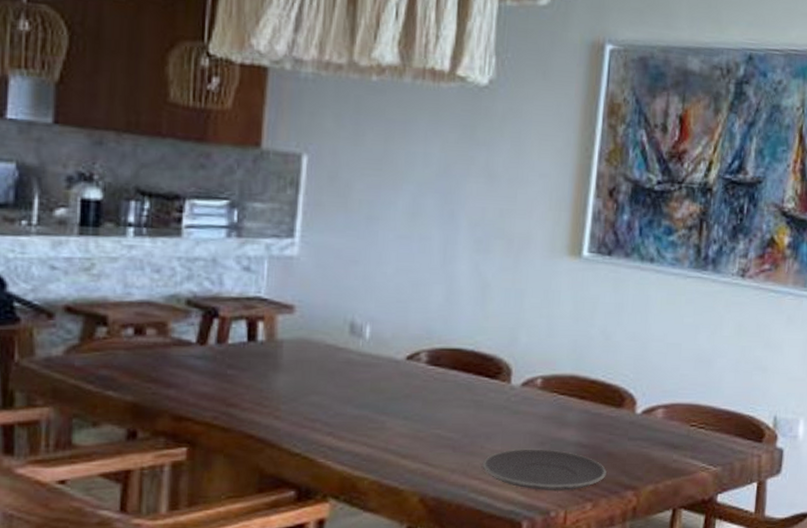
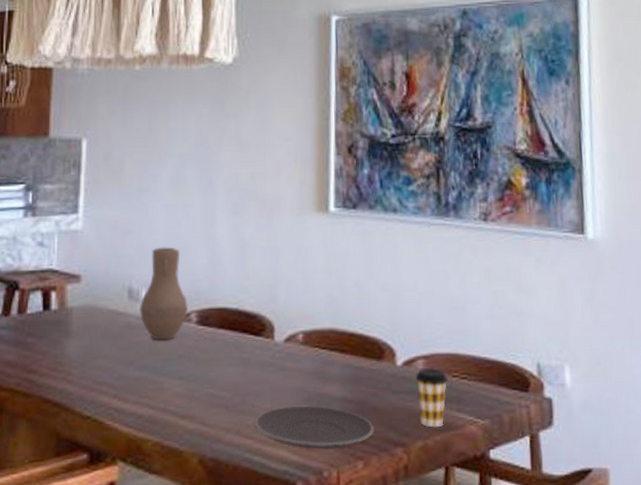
vase: none [361,281,418,379] -> present [139,247,188,341]
coffee cup: none [653,416,686,473] -> present [415,367,448,428]

